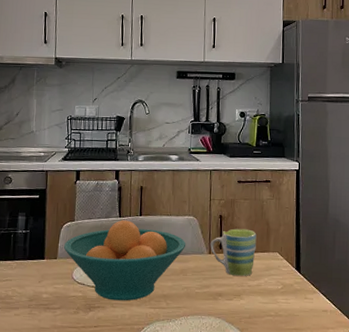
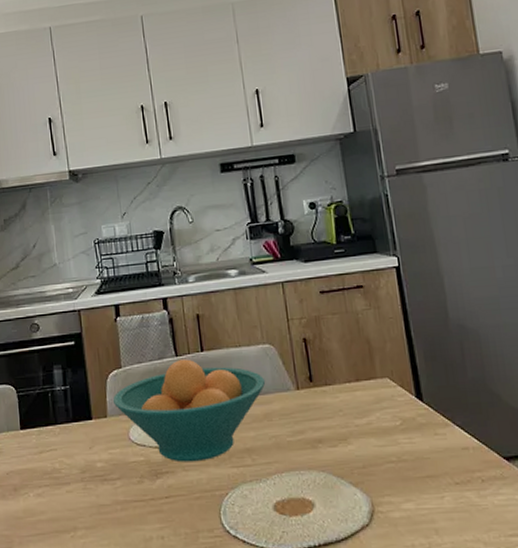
mug: present [210,228,257,276] -> none [296,352,359,414]

